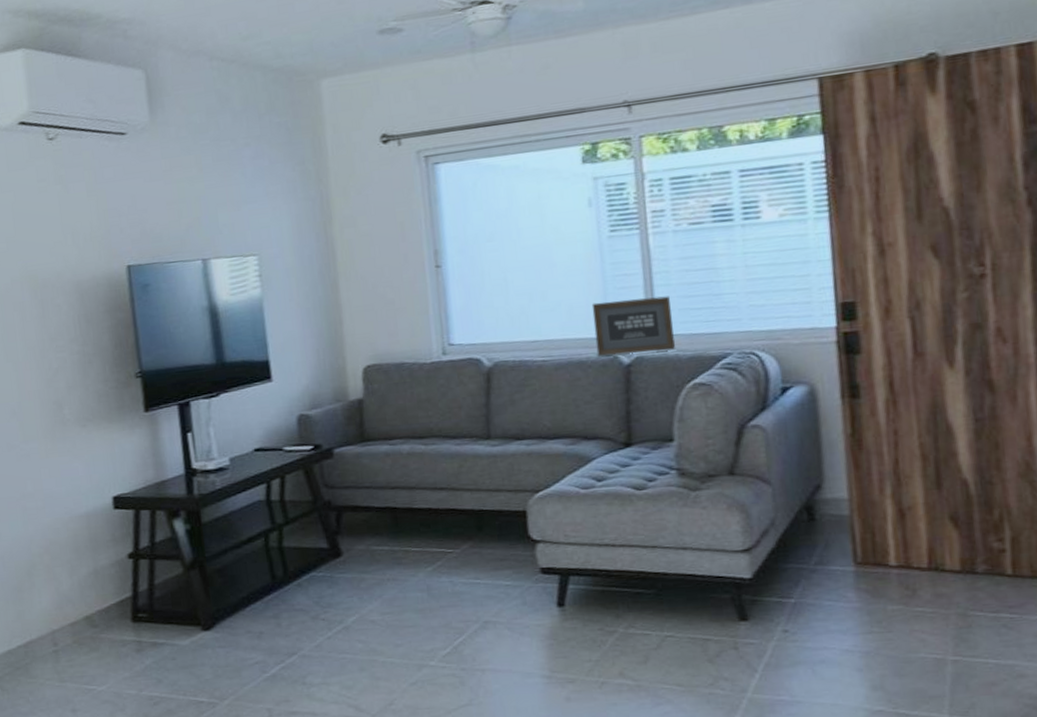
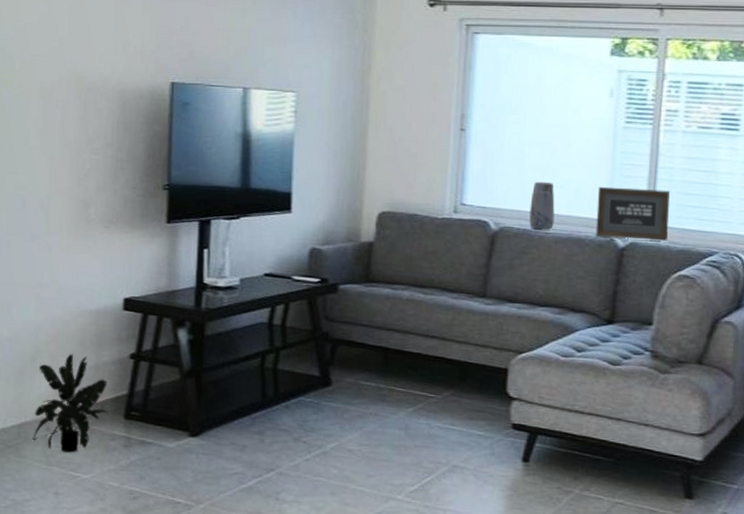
potted plant: none [37,563,115,666] -> present [33,354,109,453]
vase: none [521,306,551,359] -> present [529,181,555,230]

